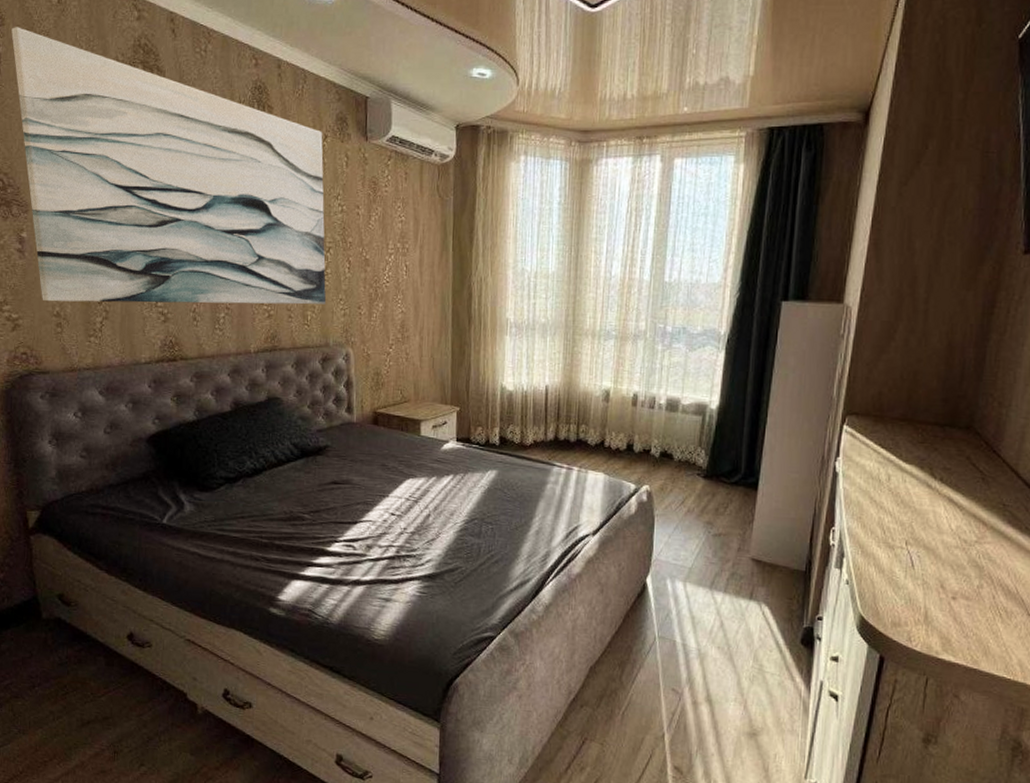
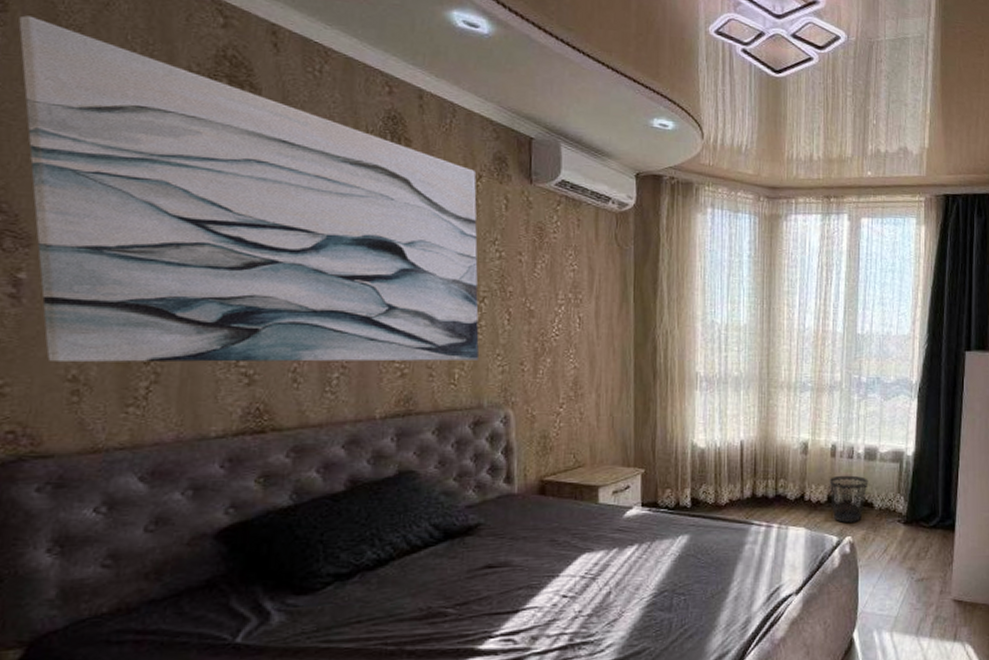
wastebasket: none [629,424,669,472] -> present [829,475,869,523]

